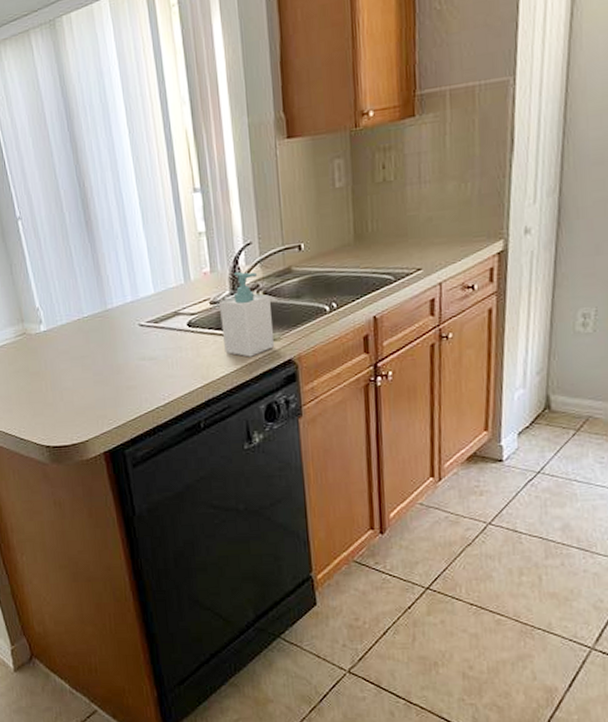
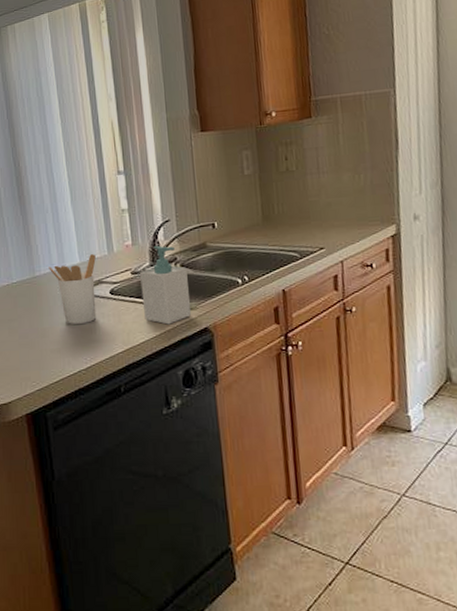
utensil holder: none [121,283,174,360] -> present [49,254,97,324]

